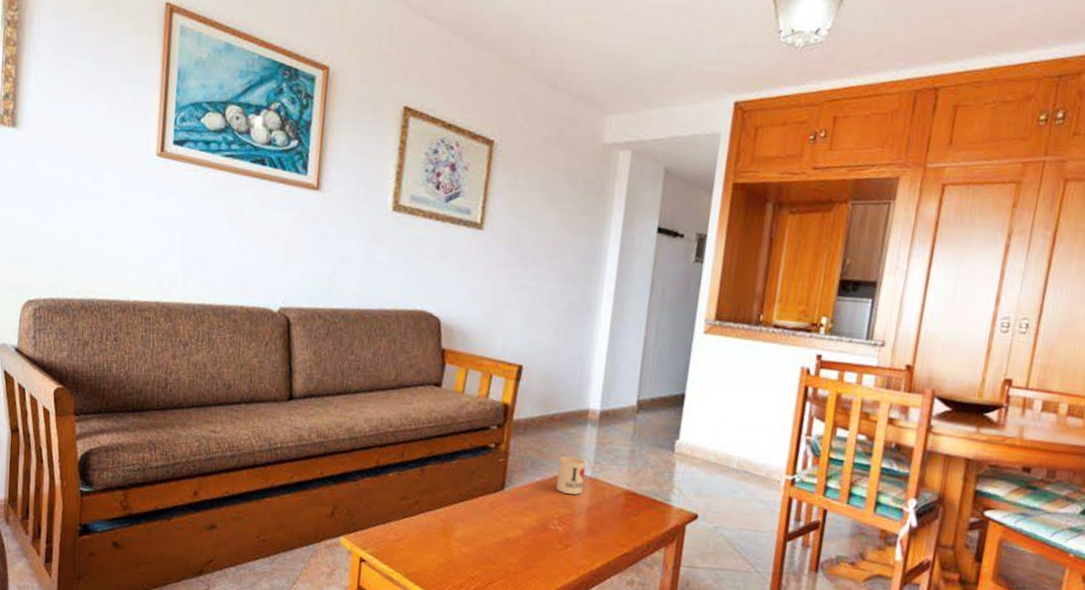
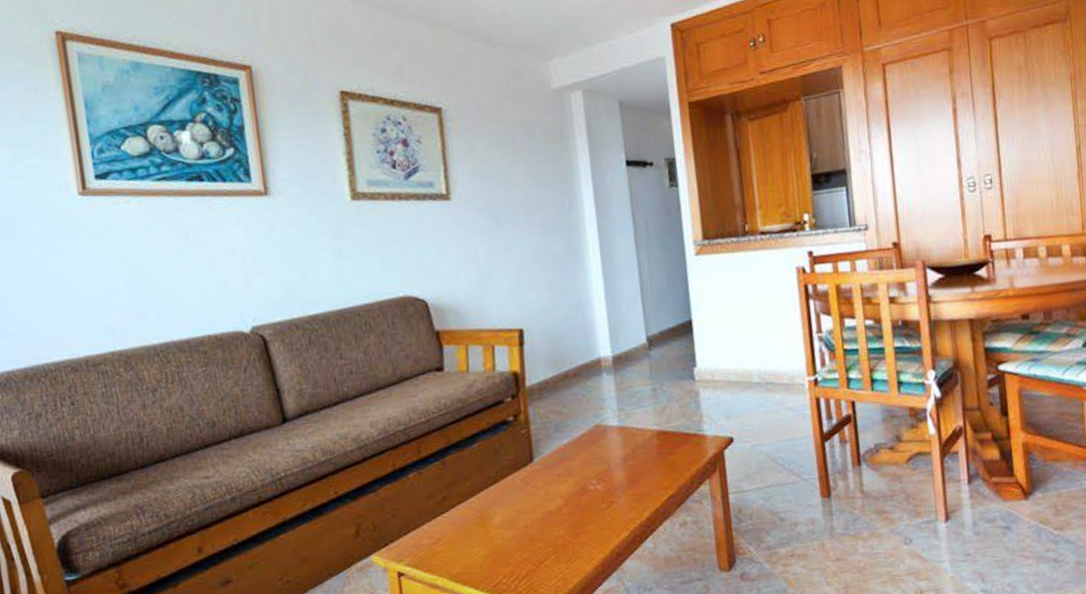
mug: present [556,456,587,495] -> none [582,409,614,450]

